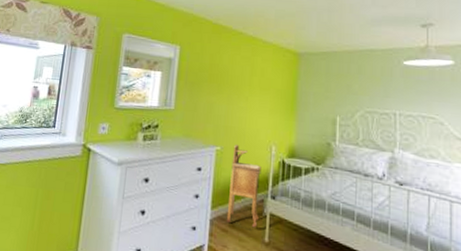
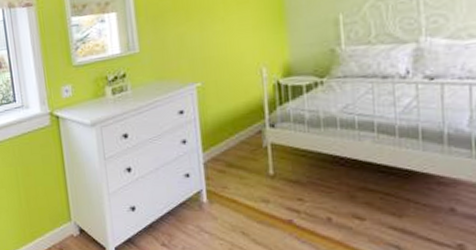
nightstand: present [226,144,261,228] -> none [216,75,259,163]

